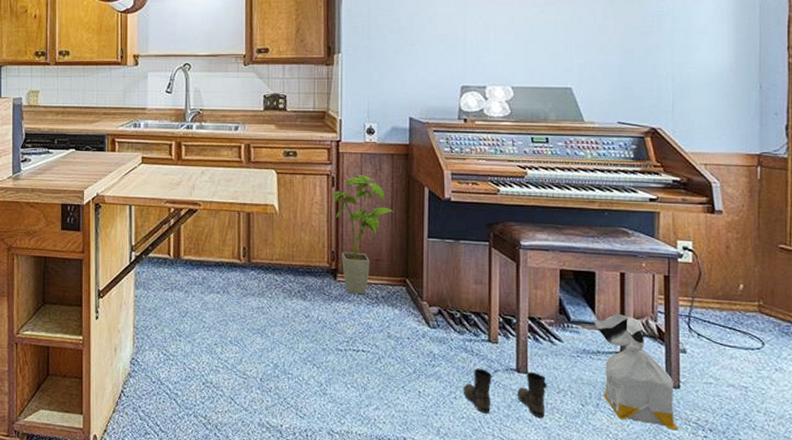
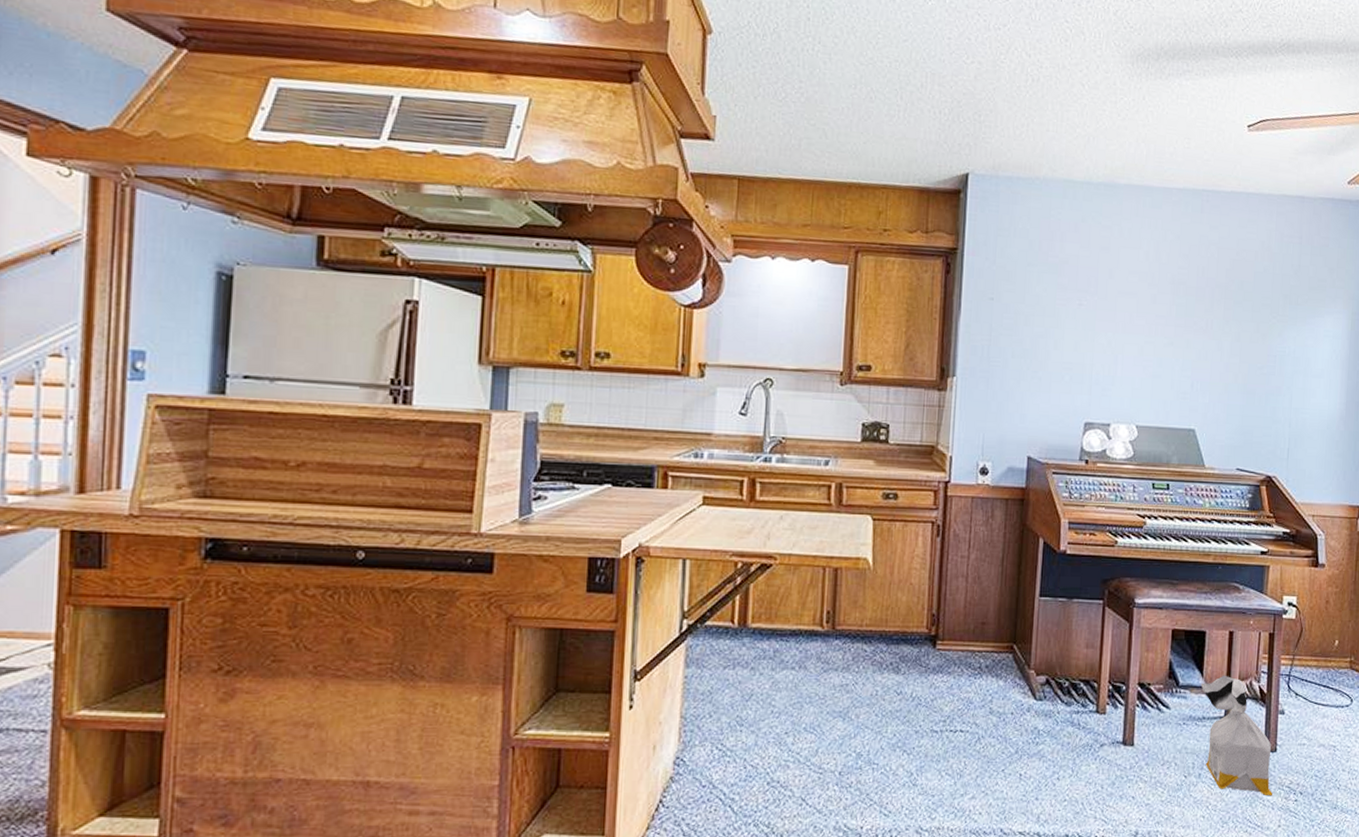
house plant: present [330,175,395,294] -> none [934,523,1006,664]
boots: present [463,368,547,418] -> none [1066,743,1152,794]

